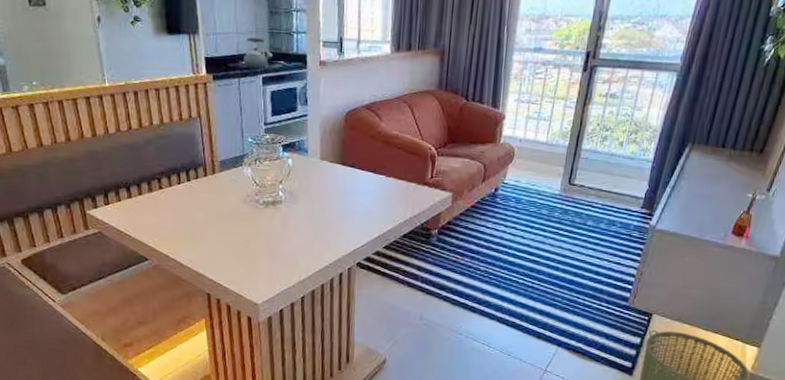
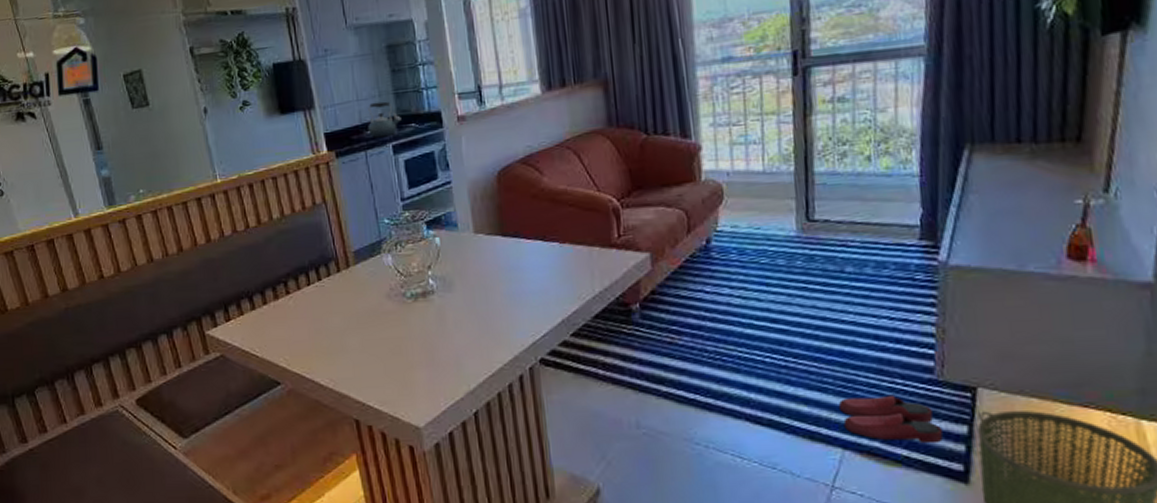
slippers: none [561,312,624,348] -> present [838,395,943,444]

